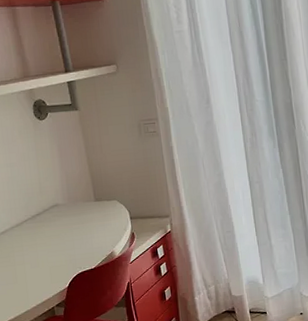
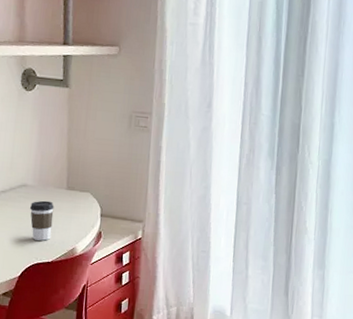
coffee cup: none [65,214,90,252] -> present [30,200,54,241]

